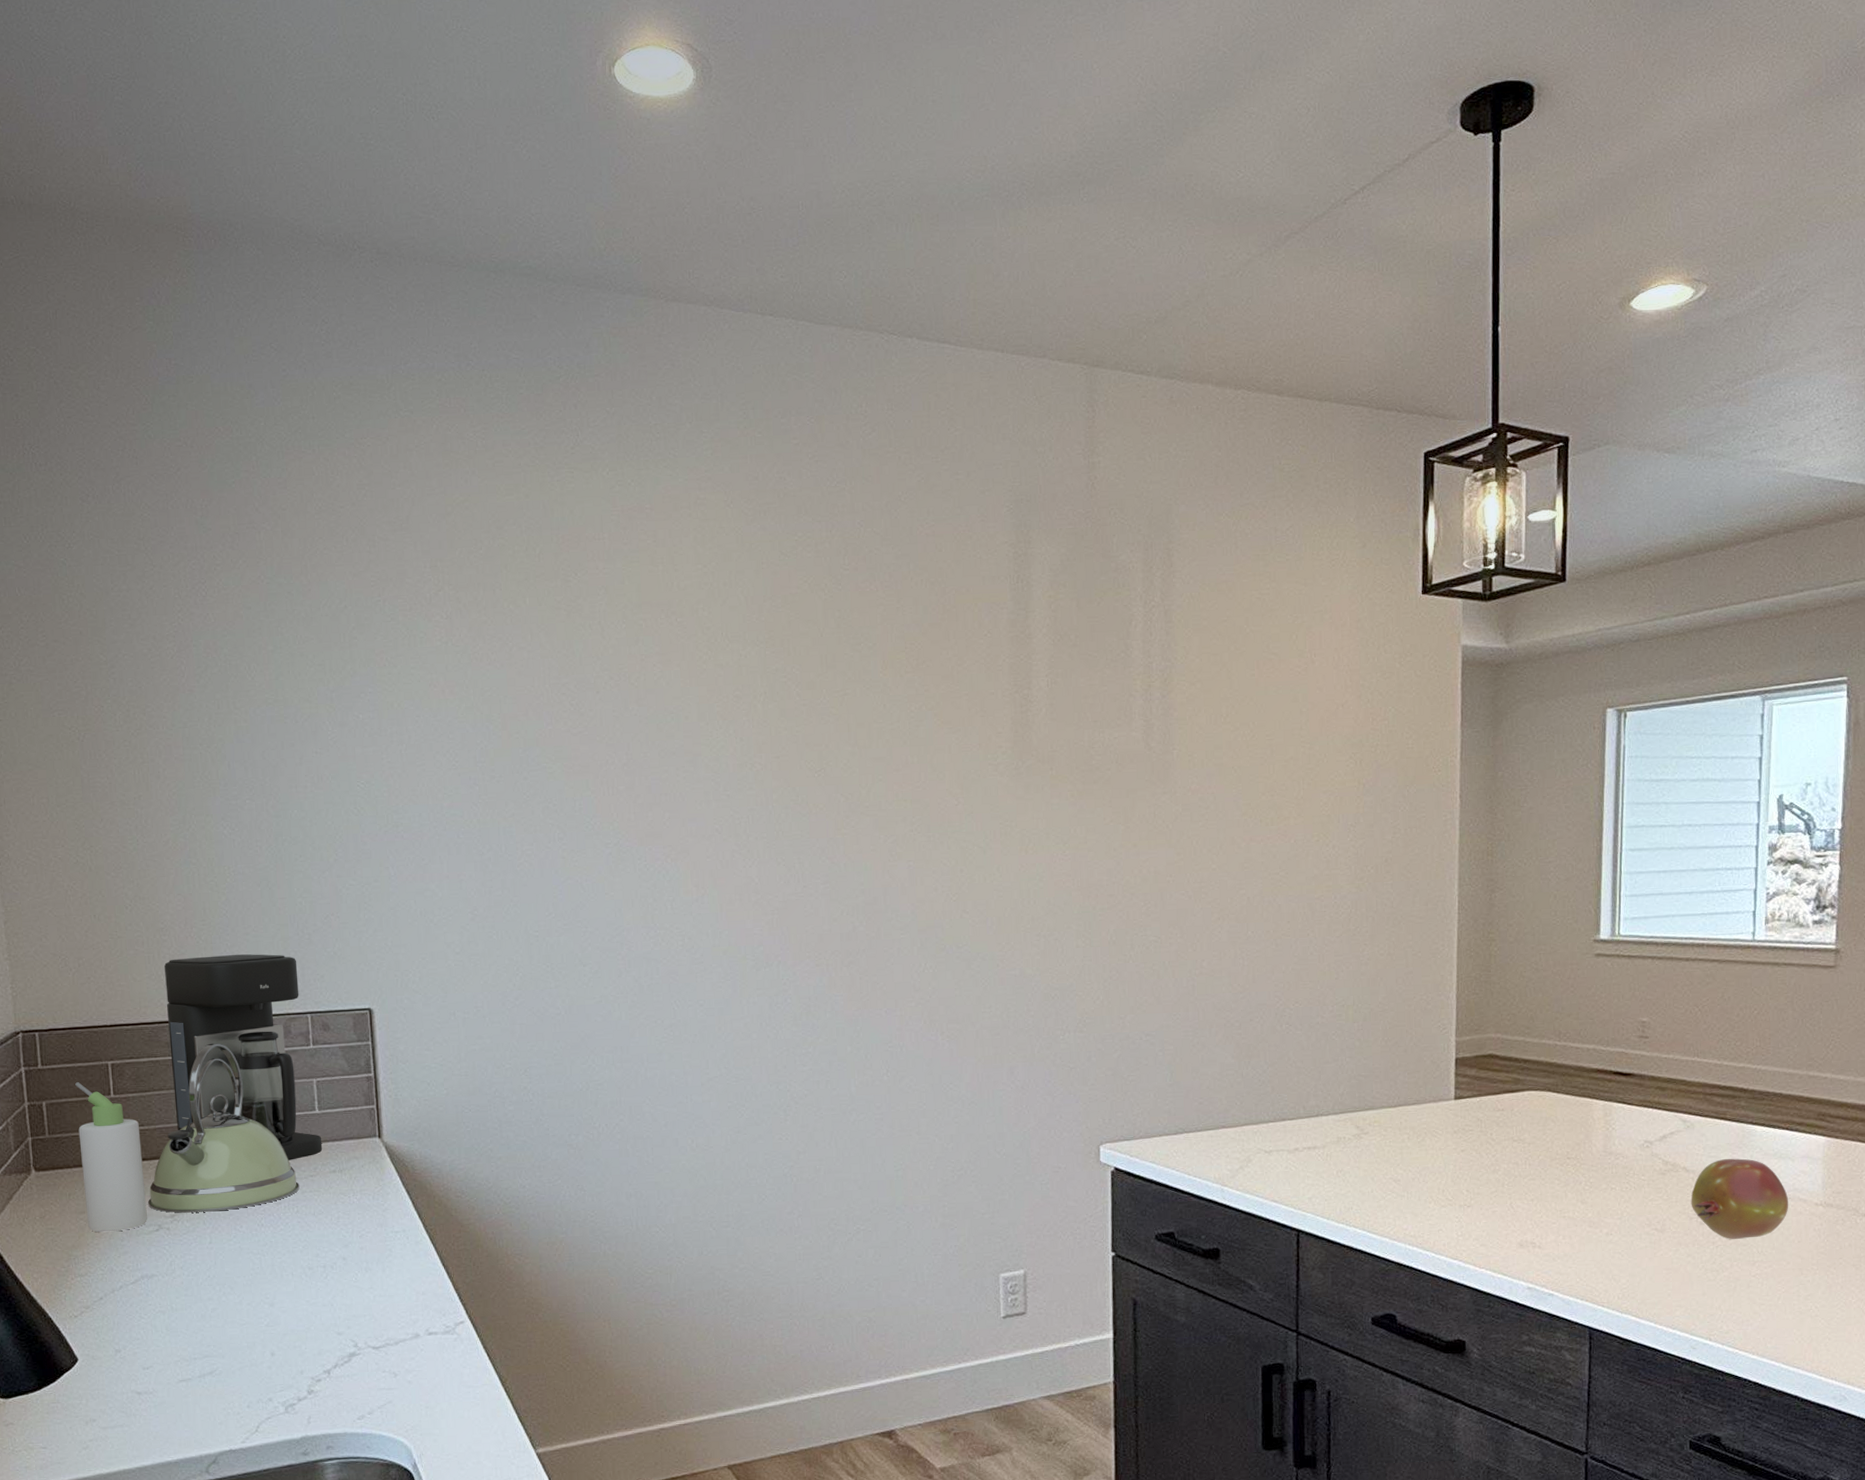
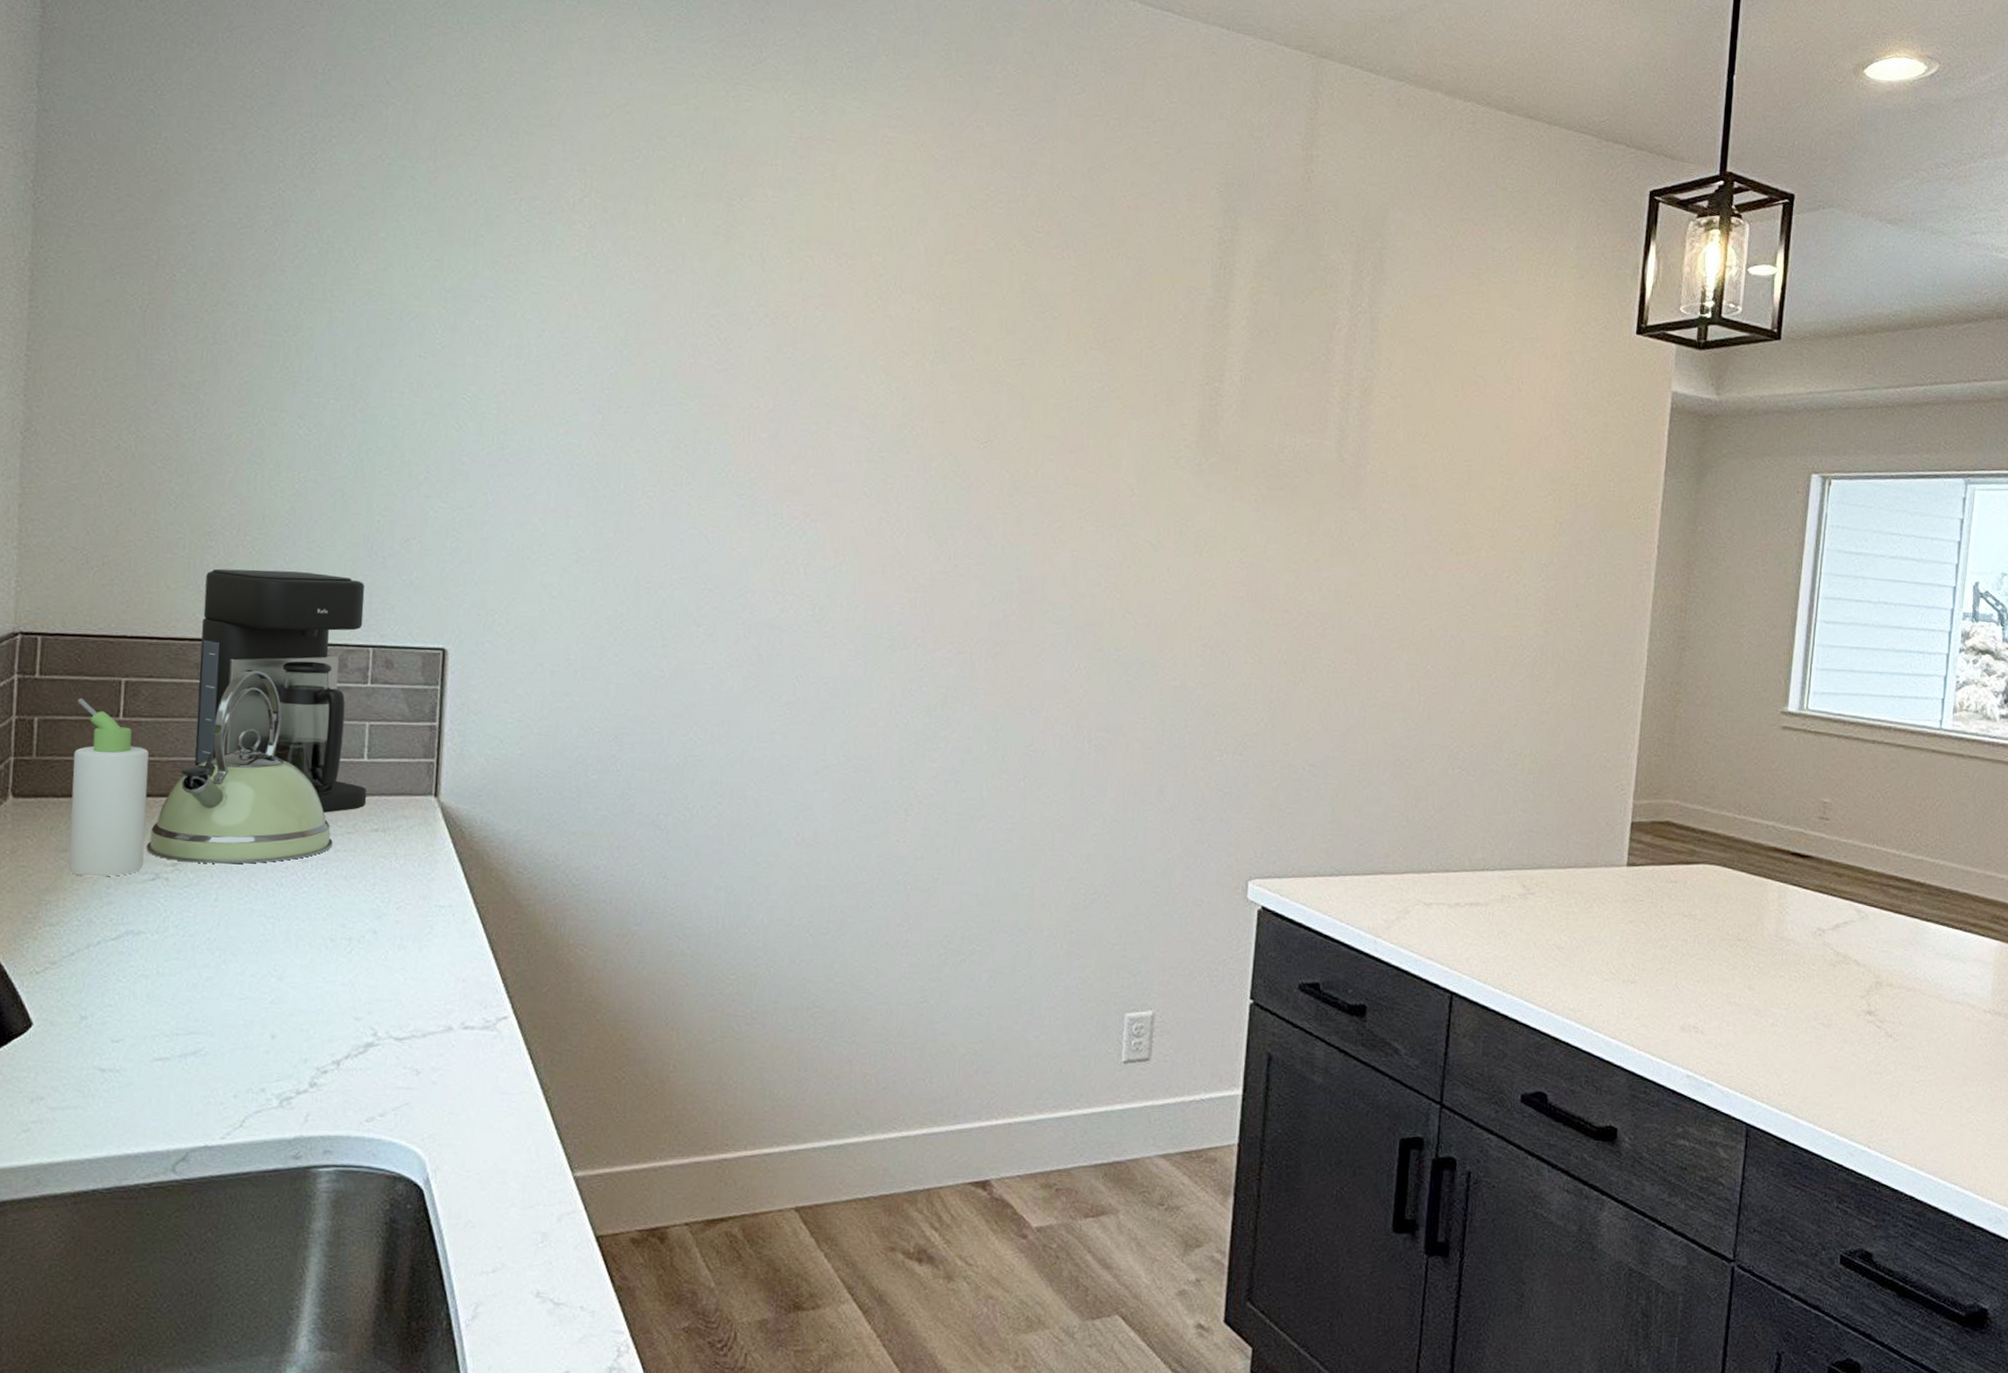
fruit: present [1691,1158,1789,1240] -> none [1859,955,1958,1042]

